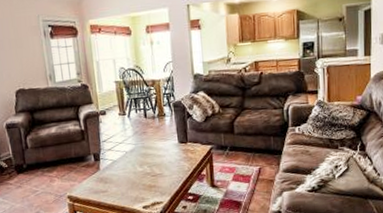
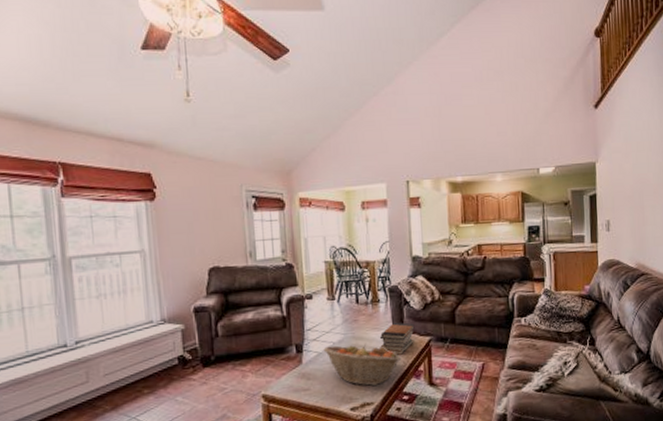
fruit basket: none [117,153,186,188] -> present [323,344,402,386]
book stack: none [166,133,197,162] -> present [379,323,415,355]

